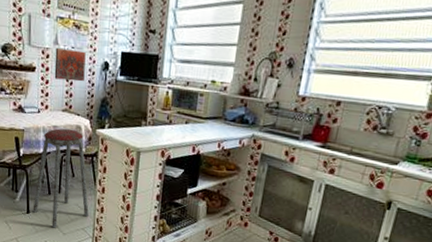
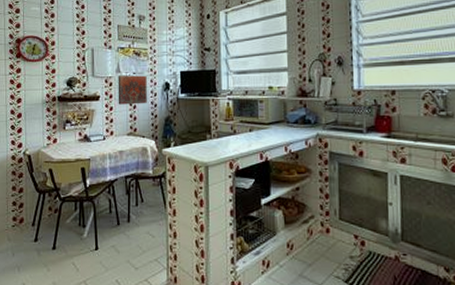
music stool: present [32,128,89,228] -> none [101,152,161,263]

